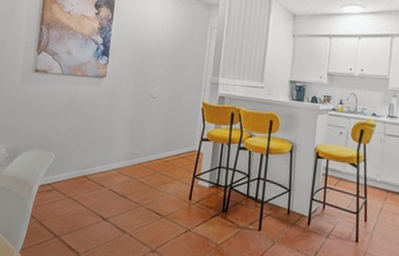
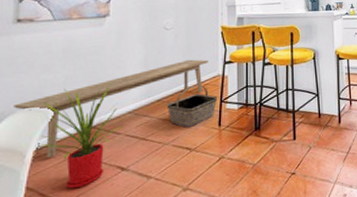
bench: none [27,130,187,195] -> present [14,59,208,158]
house plant: none [42,137,117,227] -> present [38,82,130,189]
basket: none [145,155,192,195] -> present [166,84,218,127]

